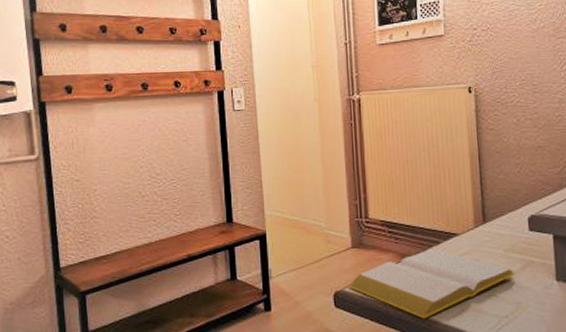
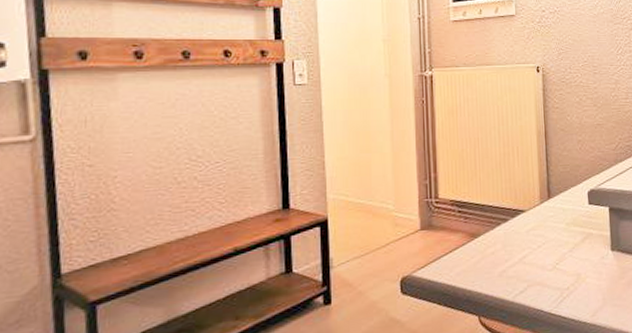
notepad: present [348,249,515,319] -> none [416,226,576,298]

